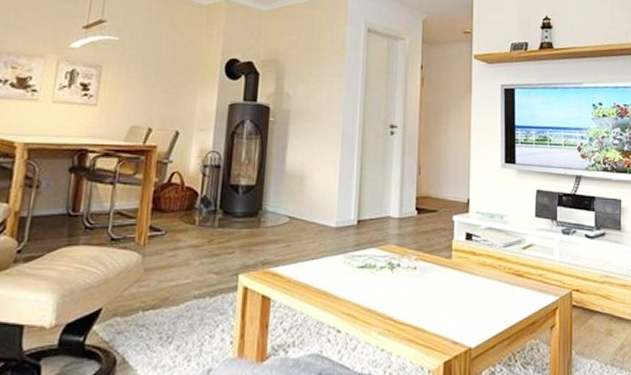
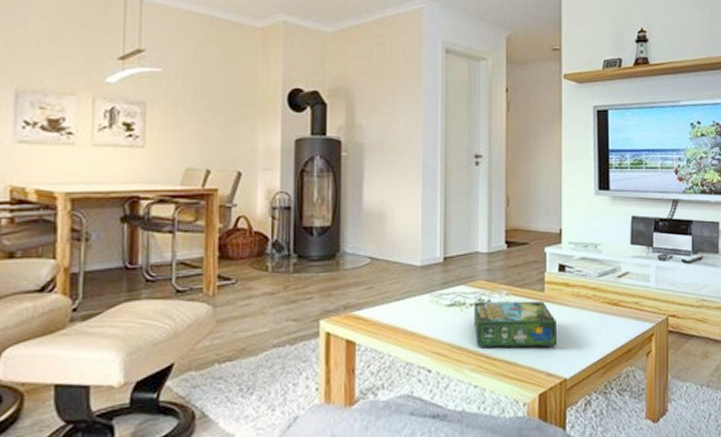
board game: none [383,265,464,315] -> present [474,301,558,348]

